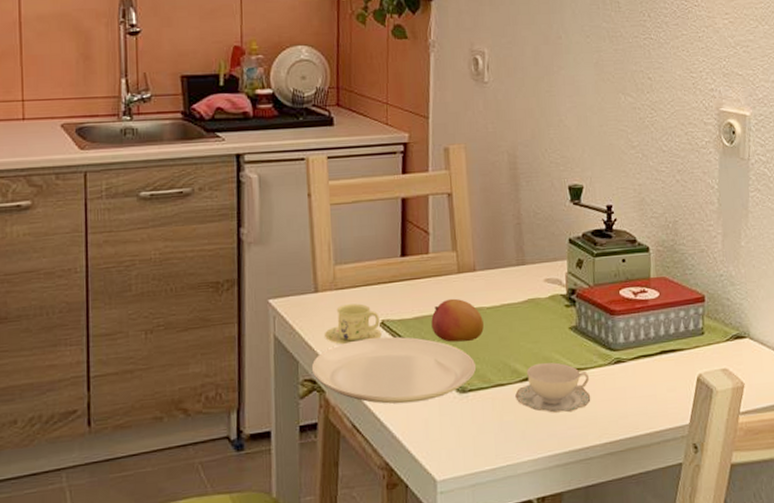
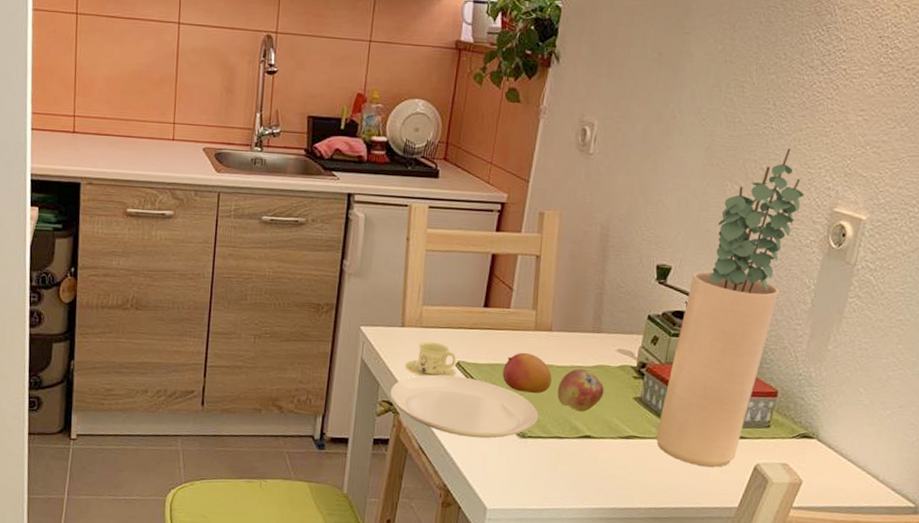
fruit: none [491,305,539,353] -> present [557,368,604,412]
teacup: present [515,362,591,413] -> none [571,425,646,475]
vase: none [597,56,692,388] -> present [655,149,804,467]

